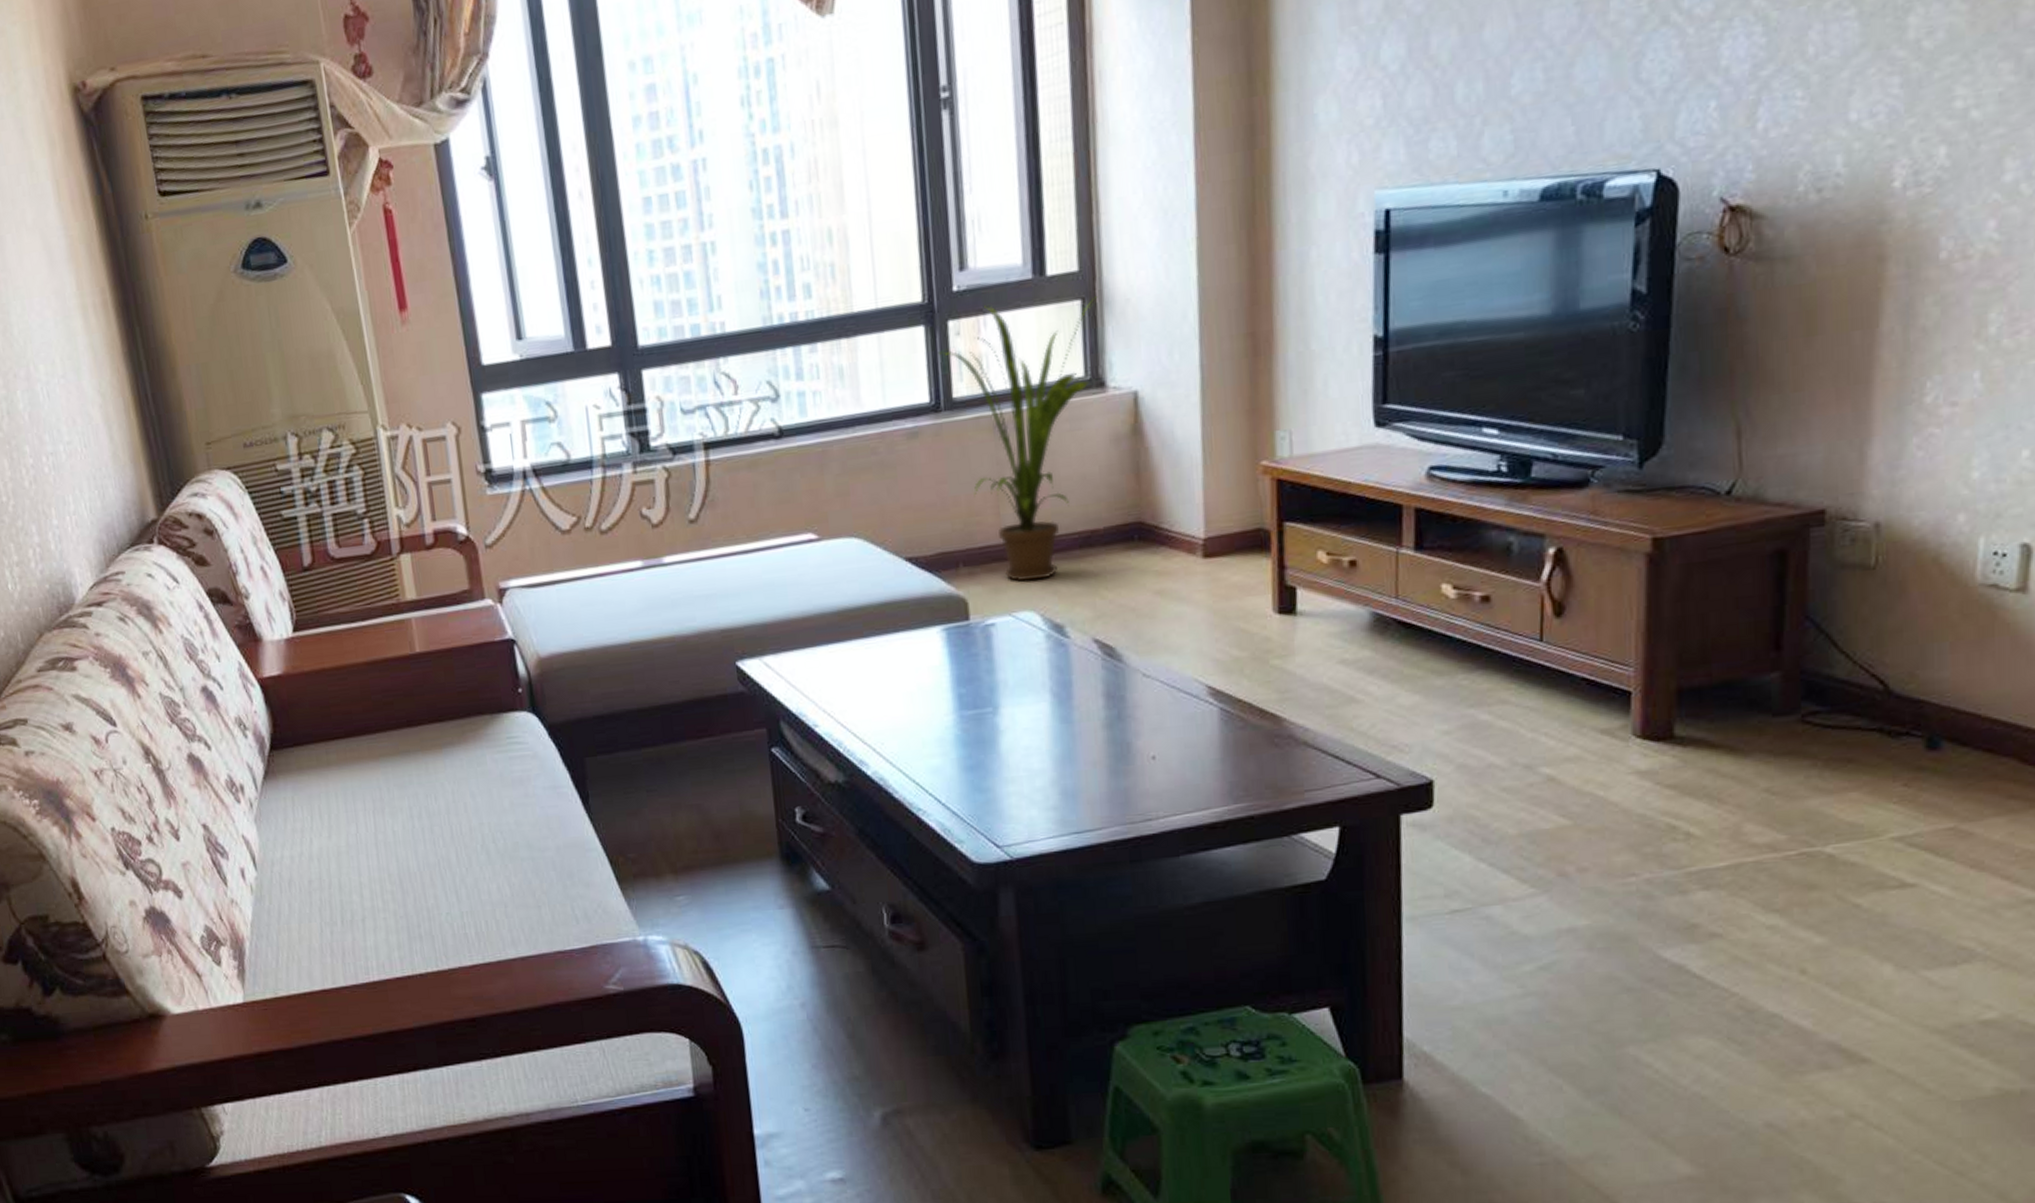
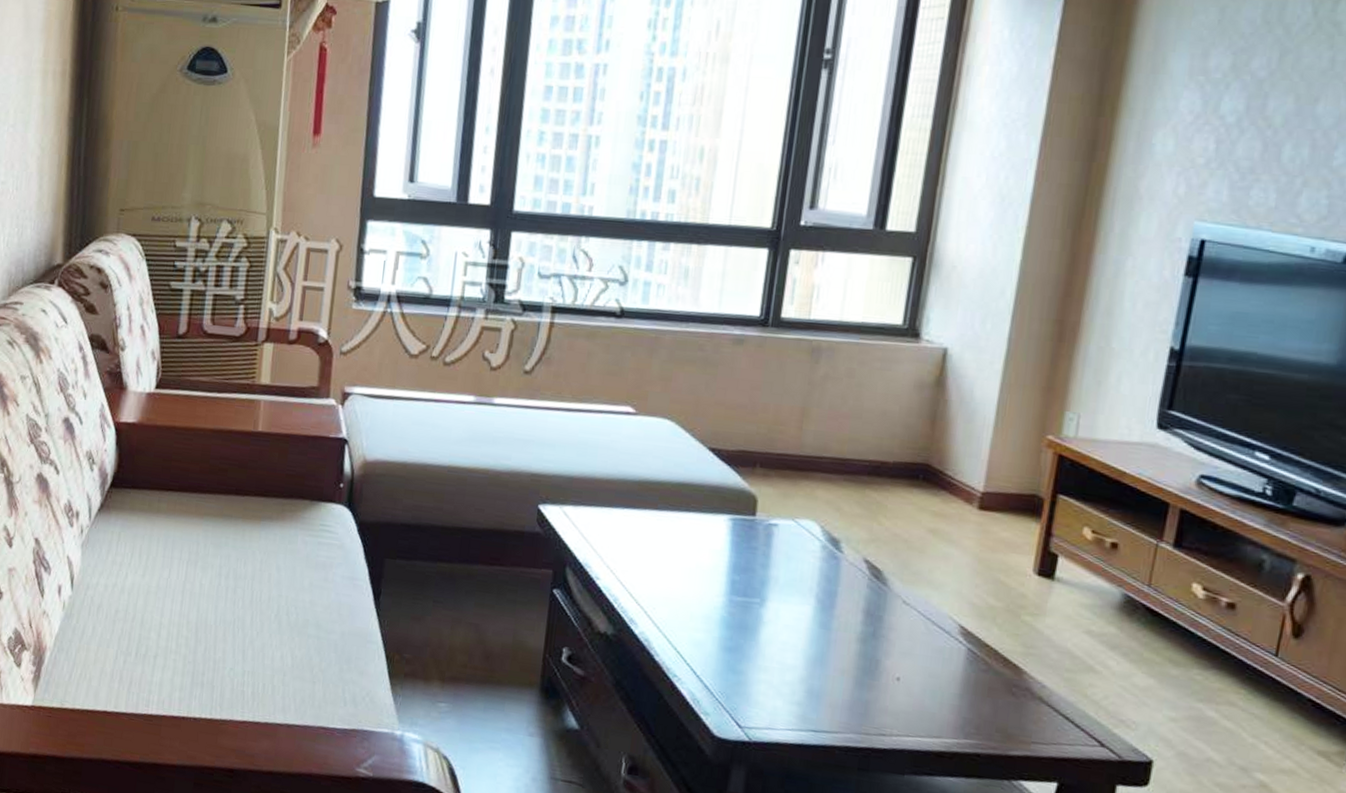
house plant: present [938,296,1098,581] -> none [775,243,928,496]

